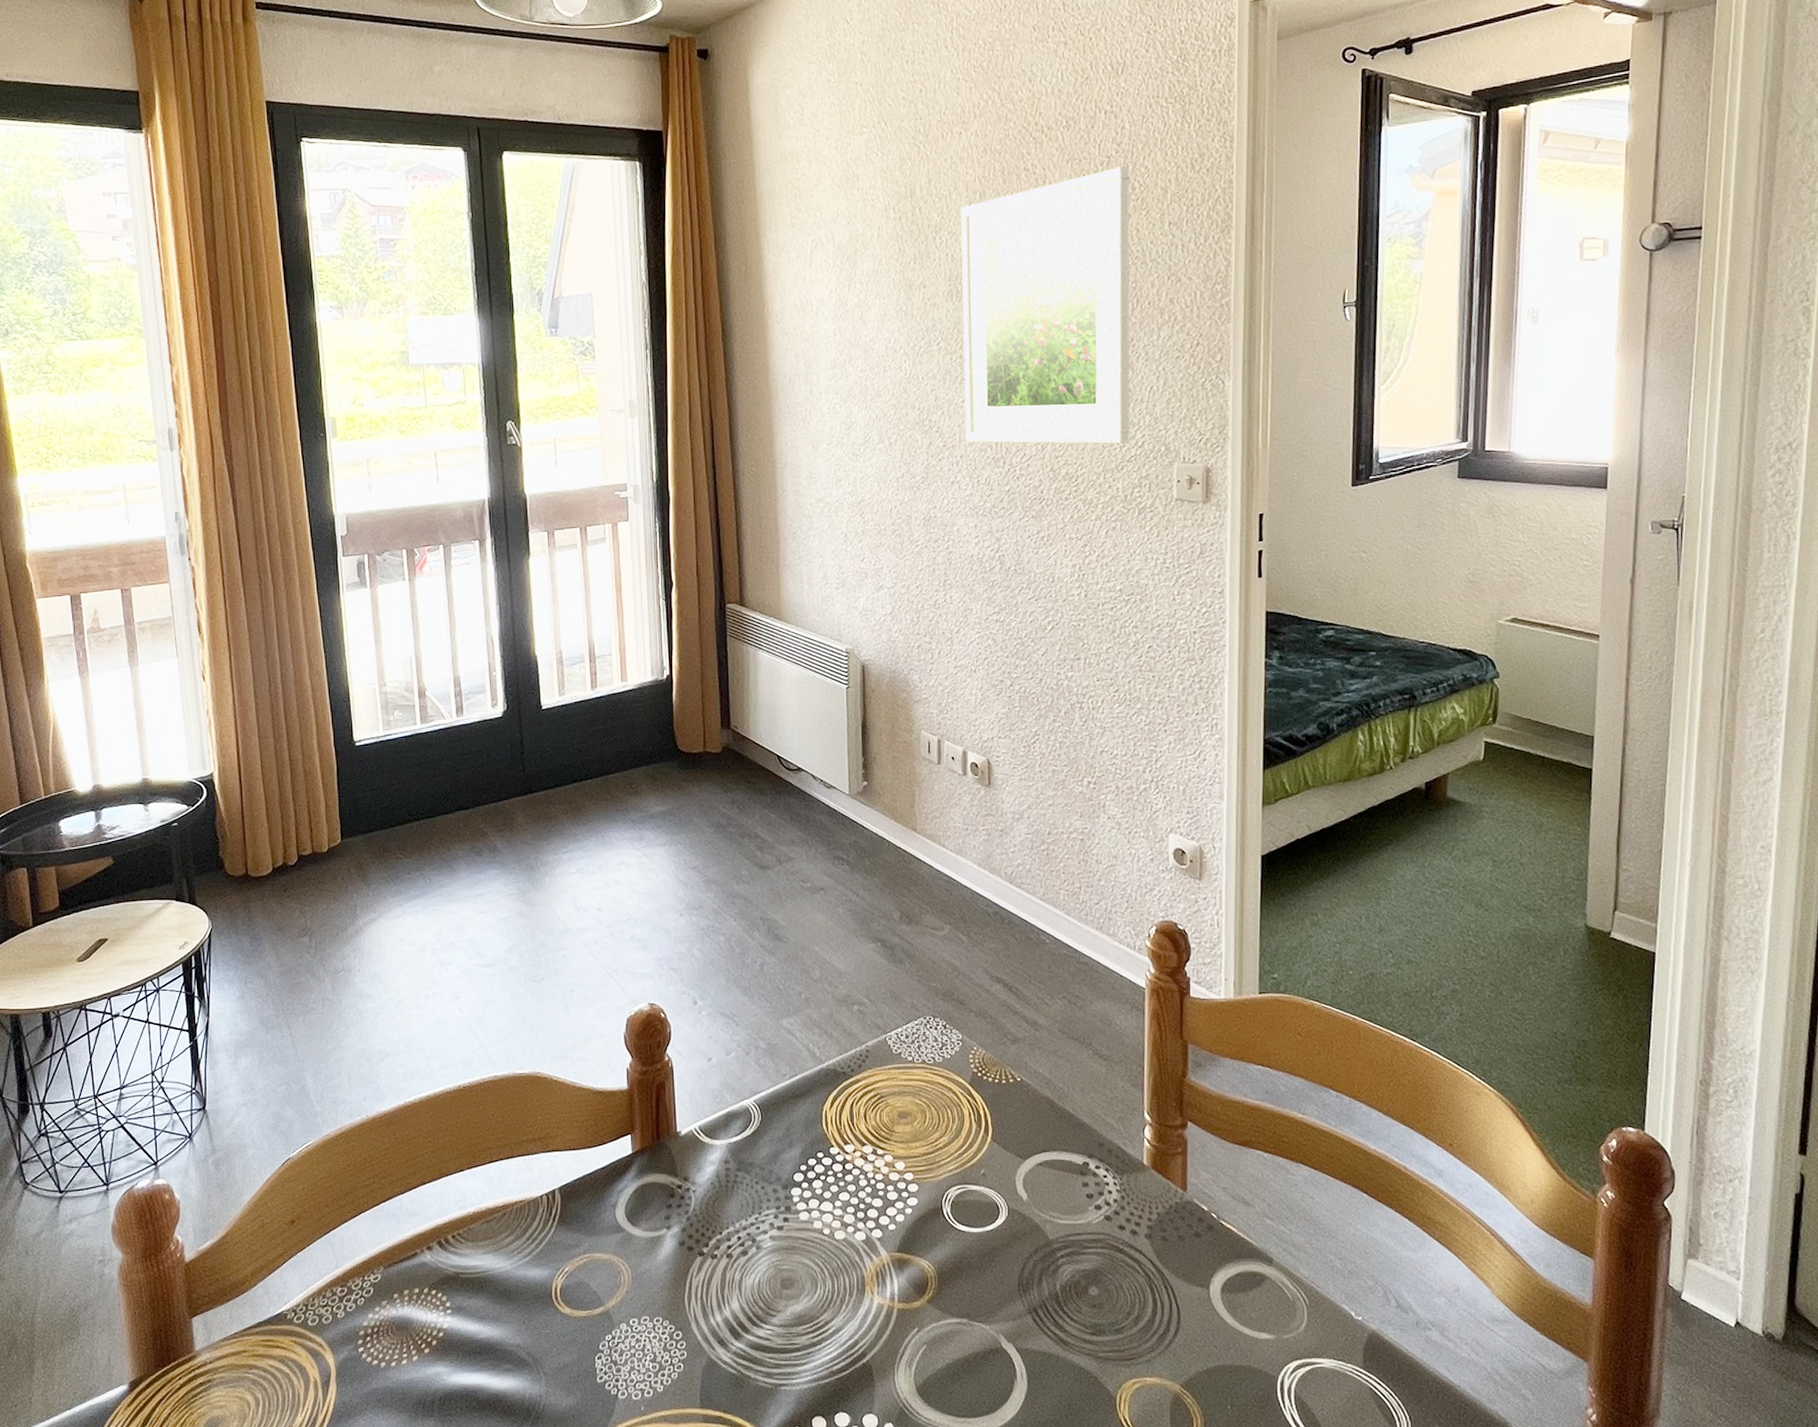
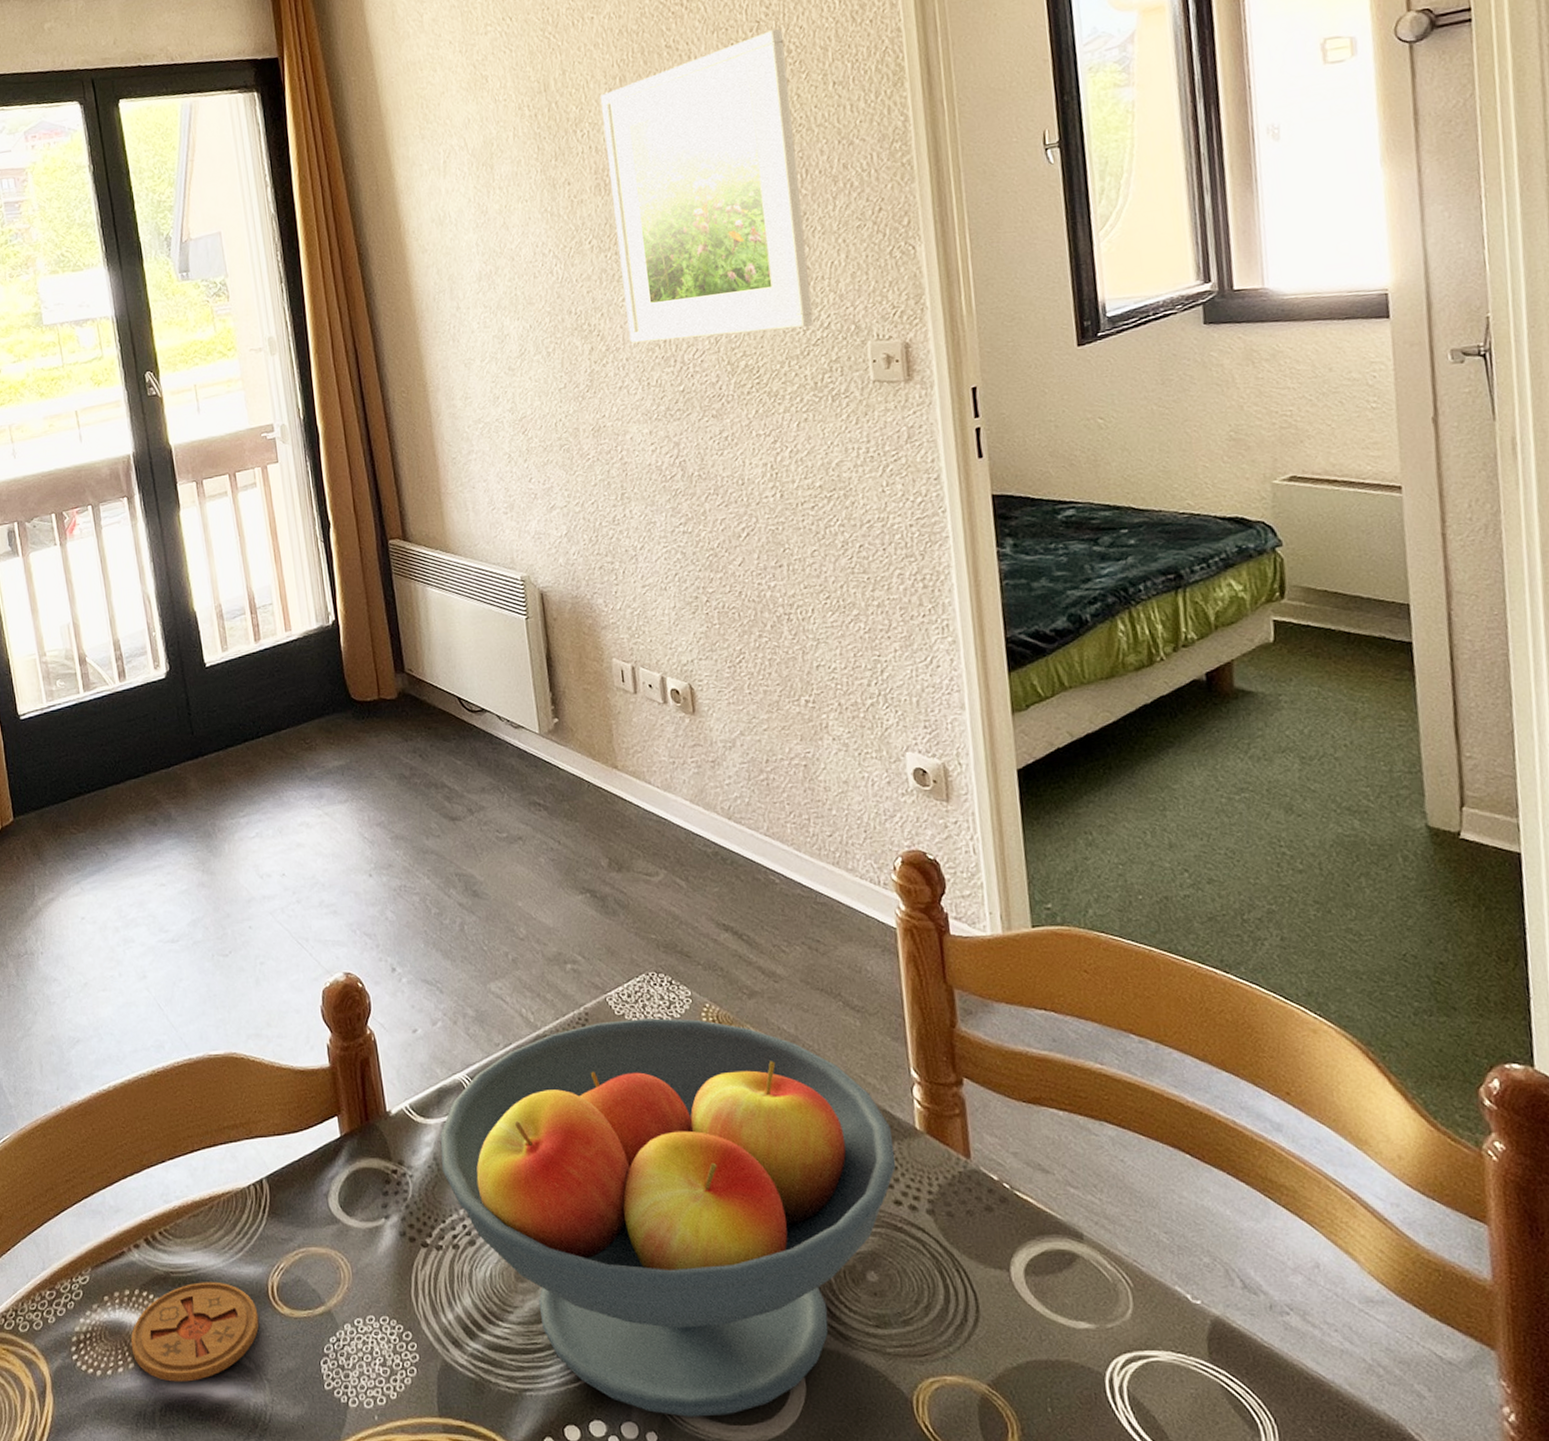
coaster: none [416,1282,541,1374] -> present [130,1281,259,1382]
fruit bowl: none [723,1057,1124,1410] -> present [439,1017,897,1417]

